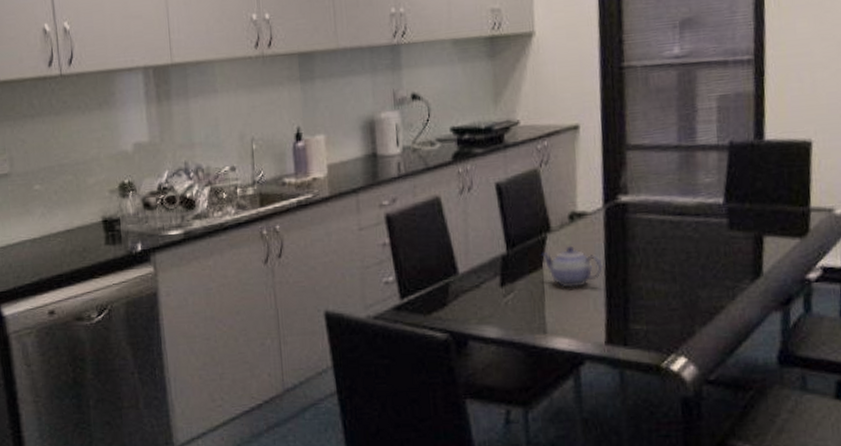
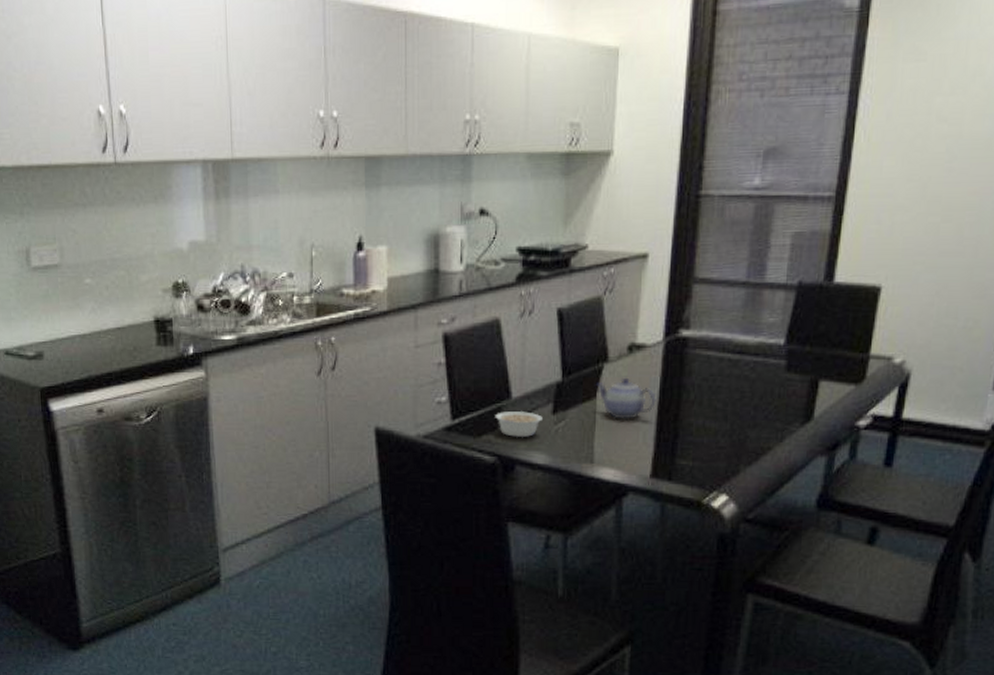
legume: none [443,286,491,313] -> present [495,411,542,438]

